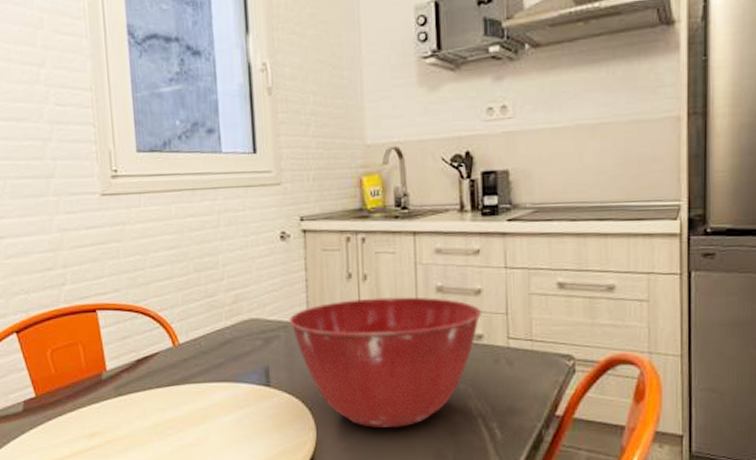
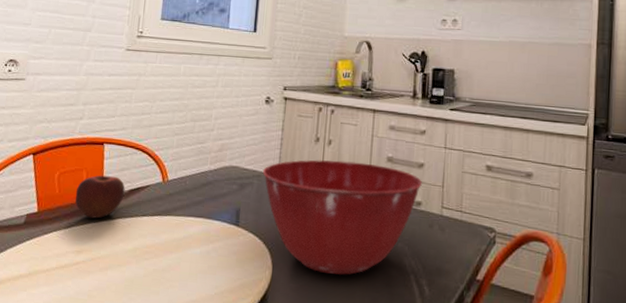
apple: none [74,346,132,397] -> present [75,175,125,219]

